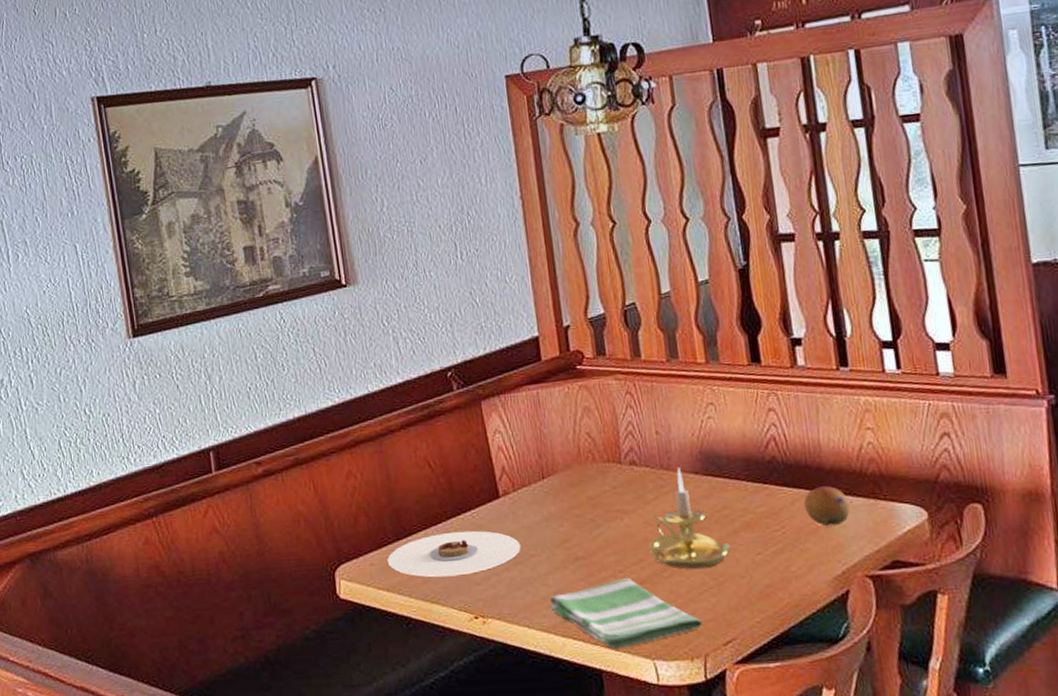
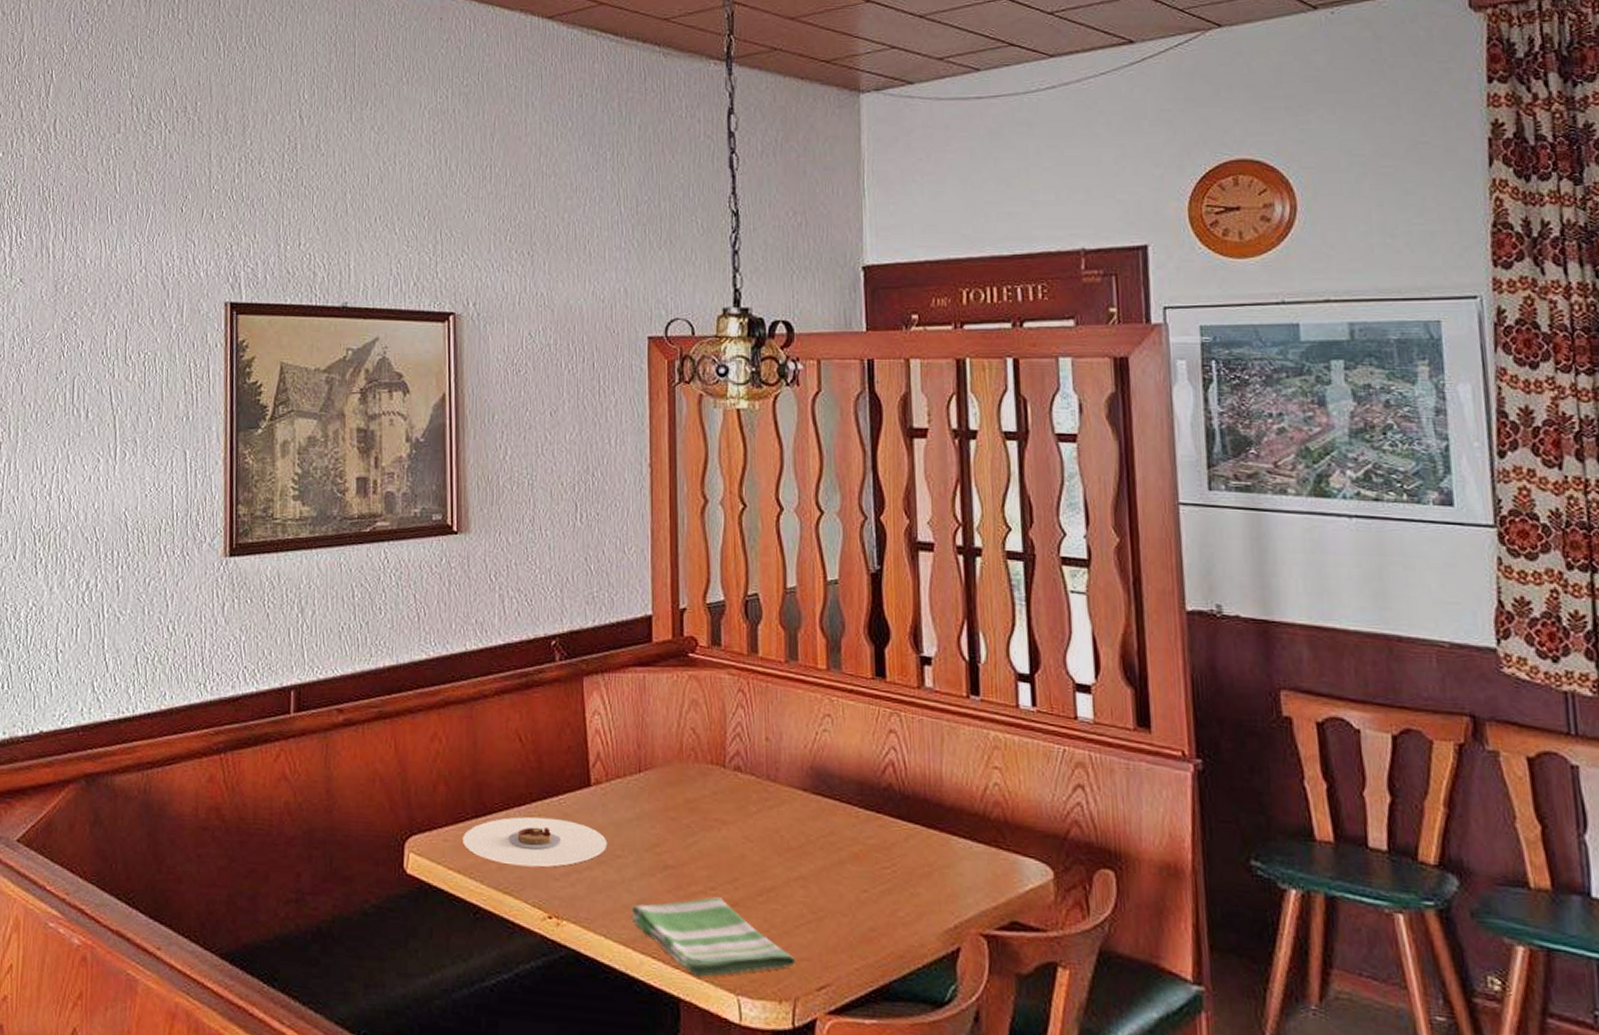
candle holder: present [648,467,731,569] -> none [745,780,834,899]
fruit: present [804,486,850,527] -> none [919,824,968,872]

